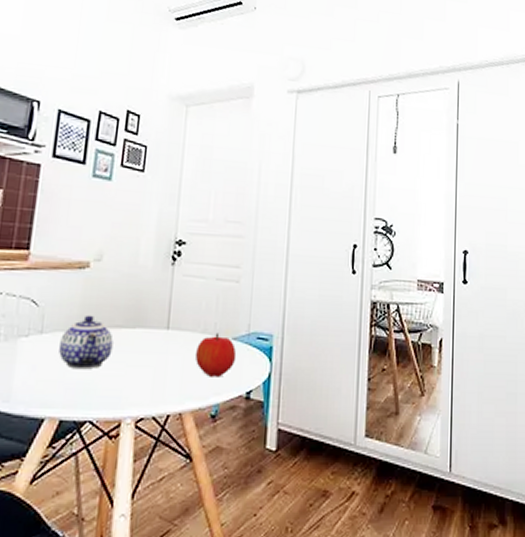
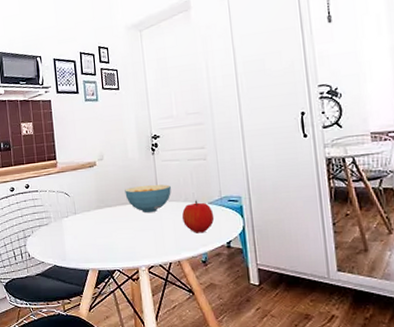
teapot: present [59,315,114,370] -> none [88,198,123,236]
cereal bowl: none [123,304,188,342] -> present [125,184,171,213]

